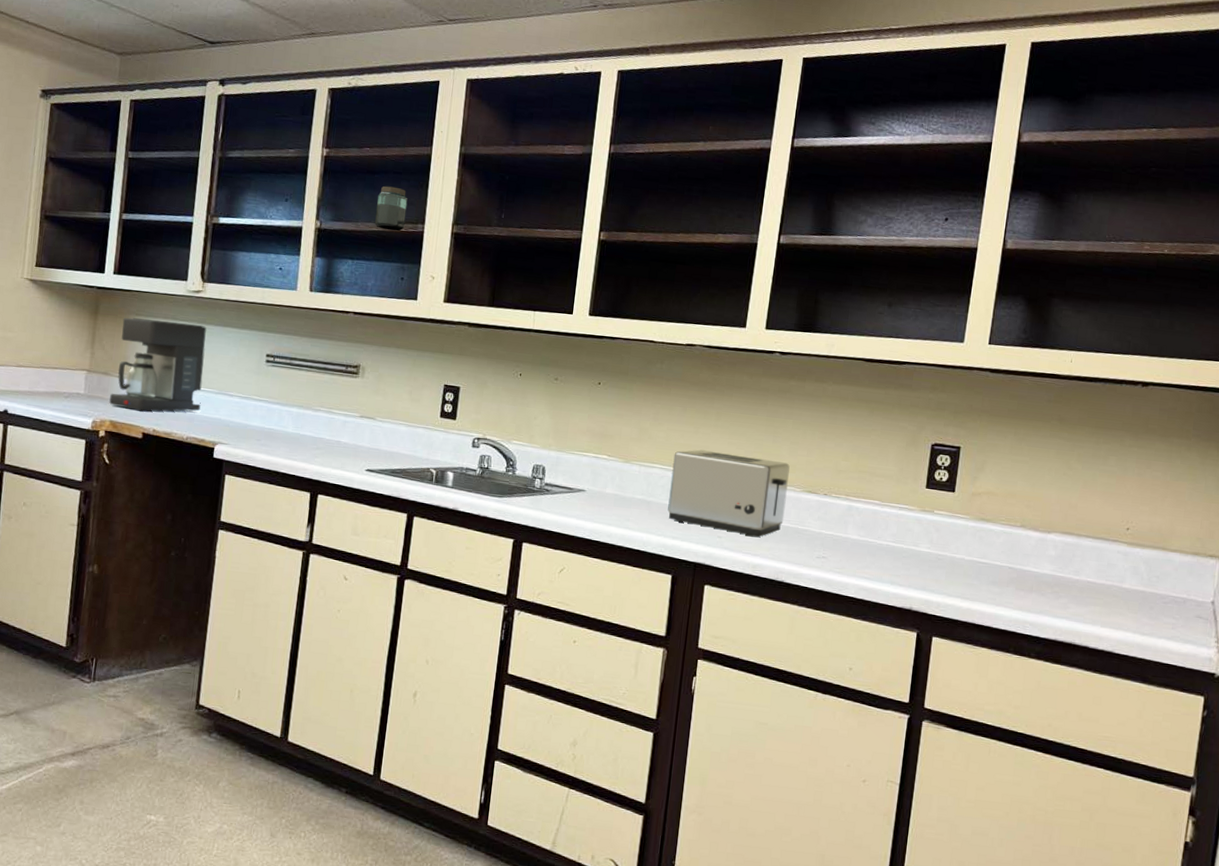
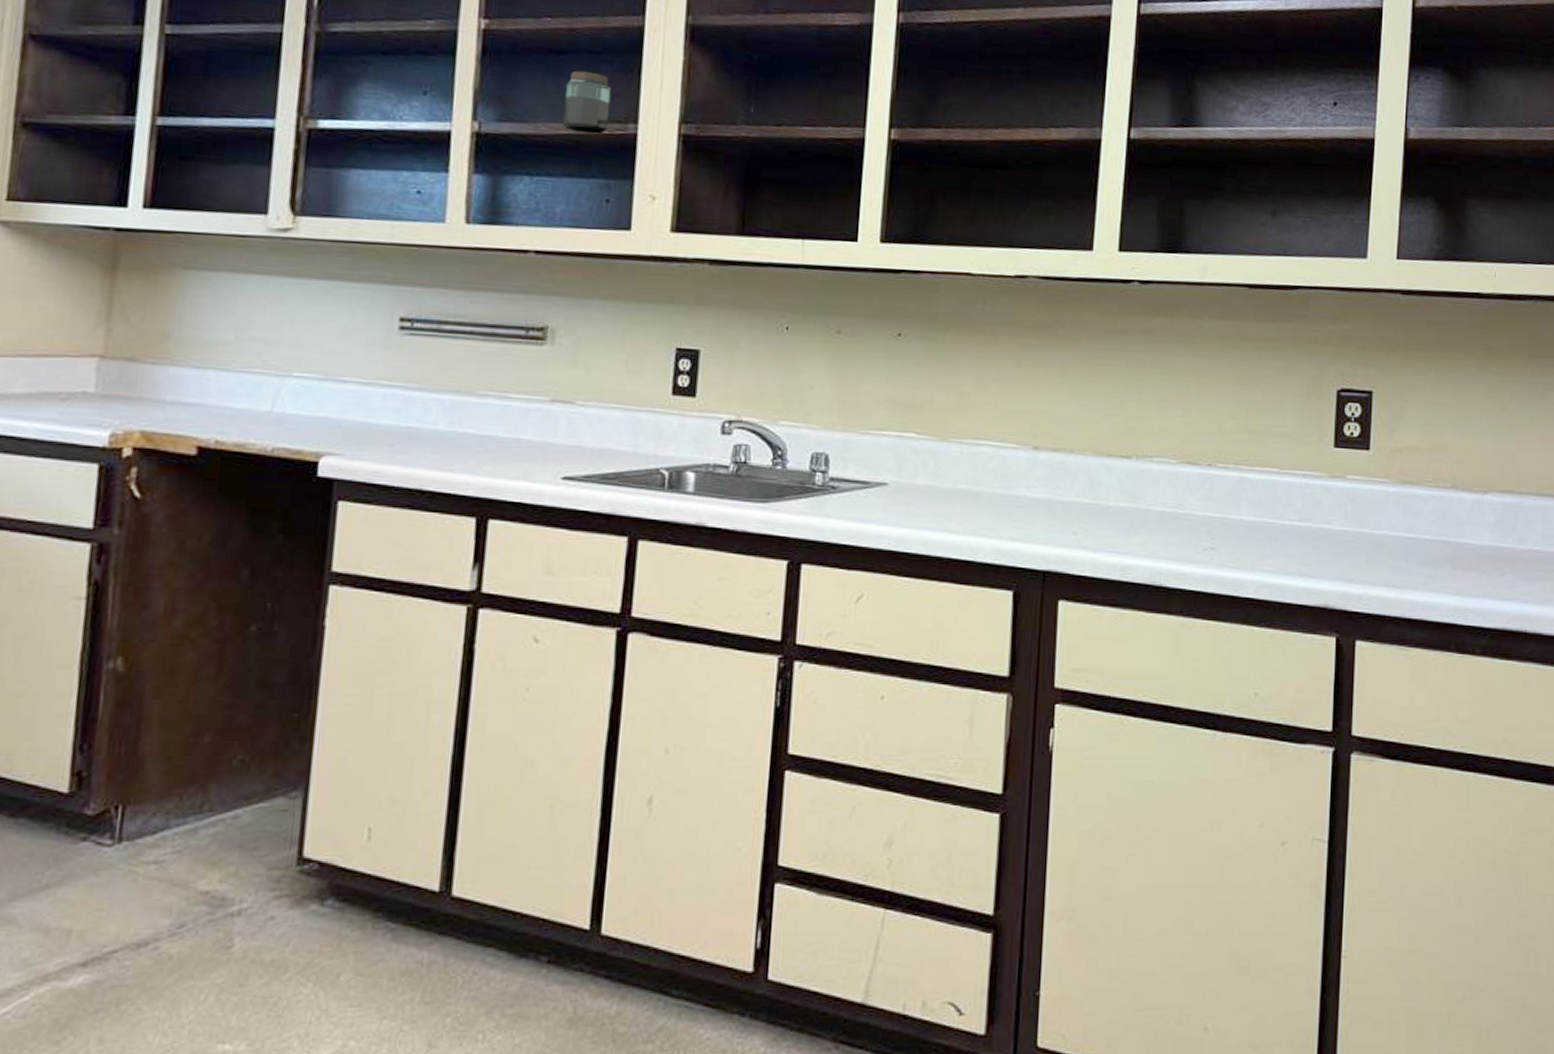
coffee maker: present [109,317,207,412] -> none [139,272,301,413]
toaster: present [667,449,790,537] -> none [1002,416,1161,529]

